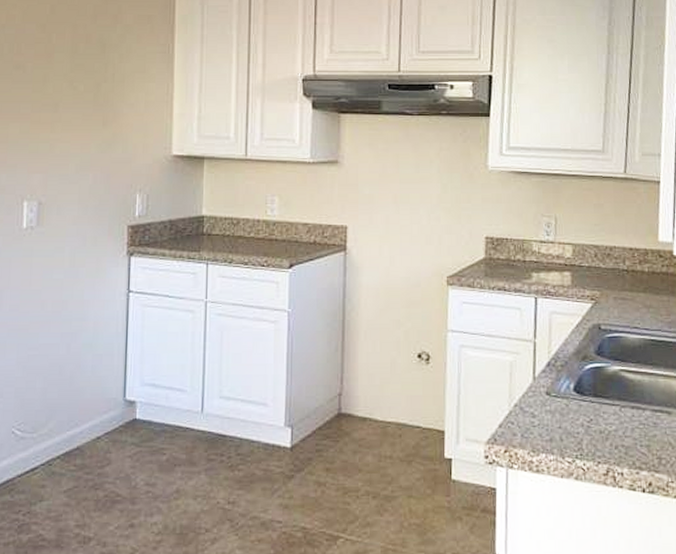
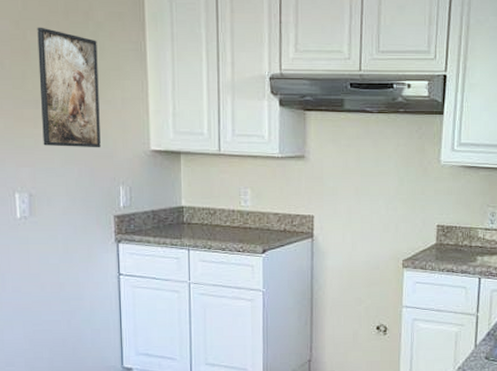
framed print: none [58,30,124,153] -> present [37,27,101,148]

